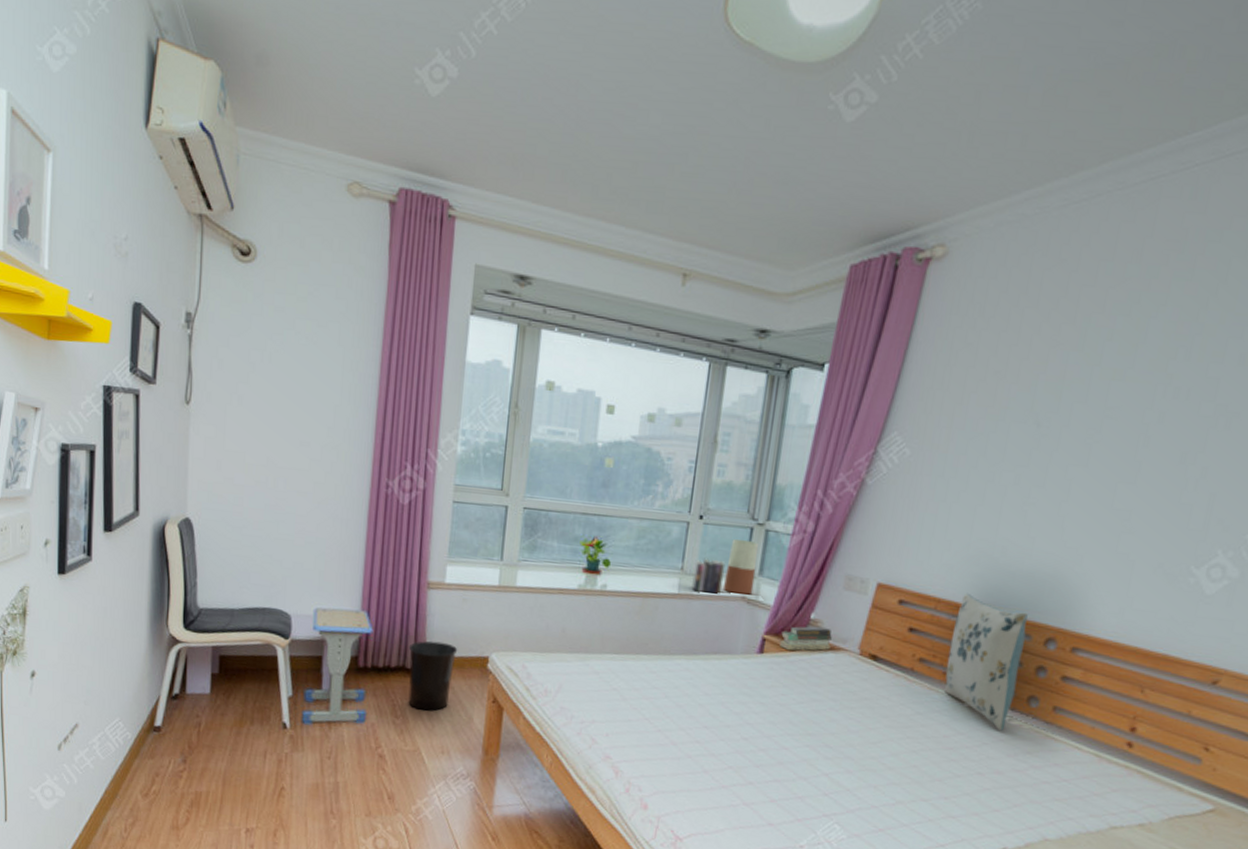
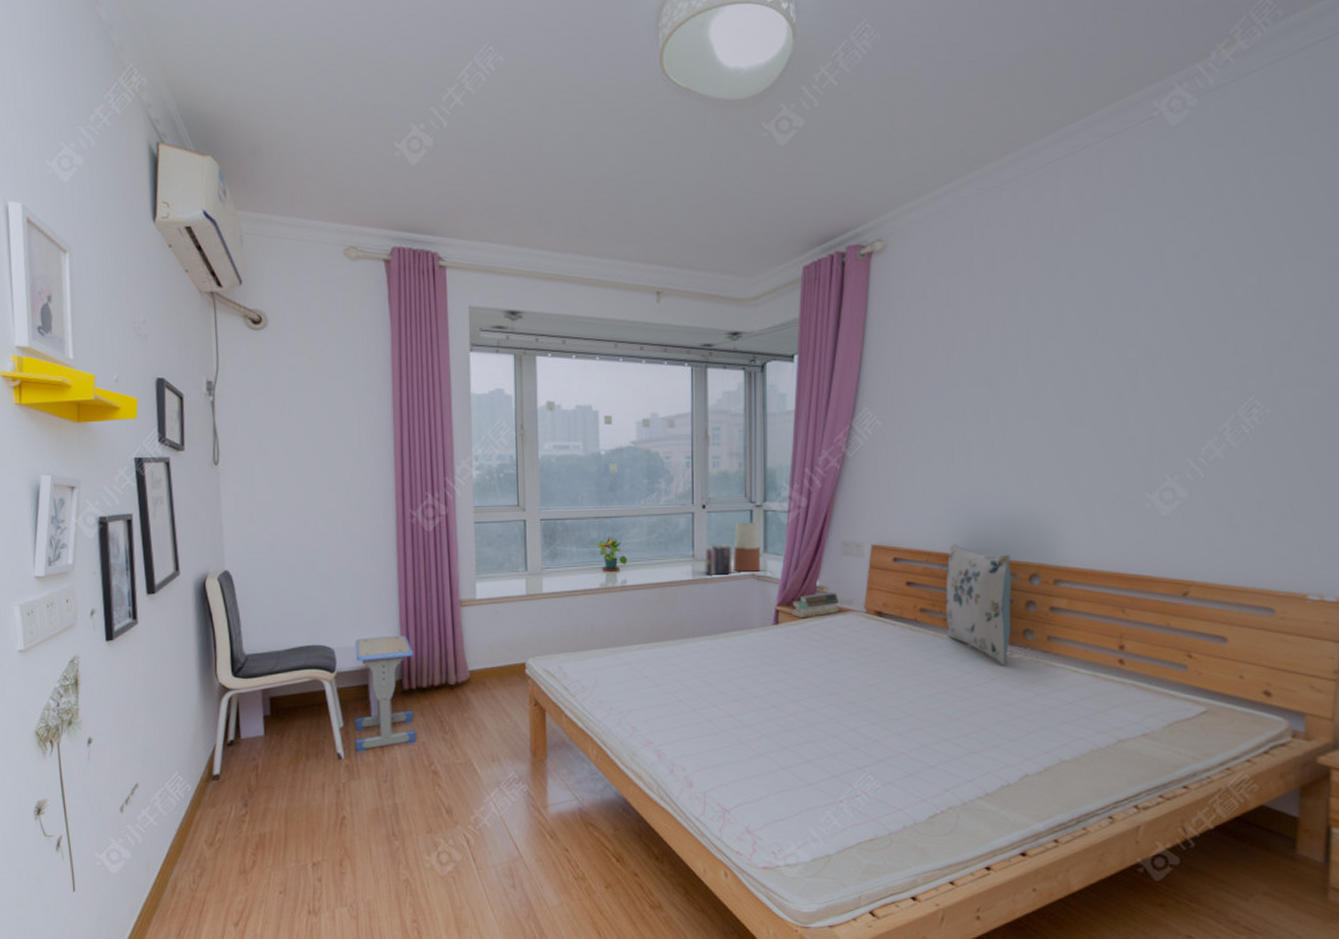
waste bin: present [408,640,458,712] -> none [449,655,496,723]

